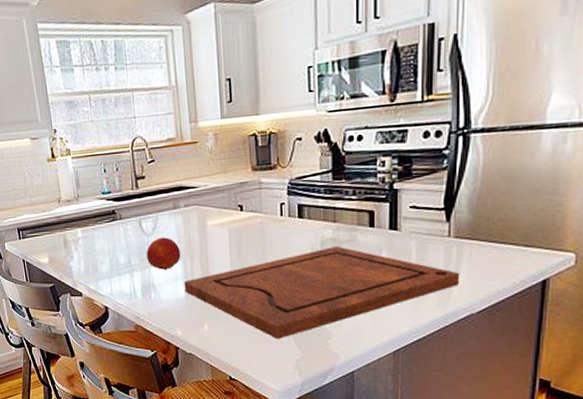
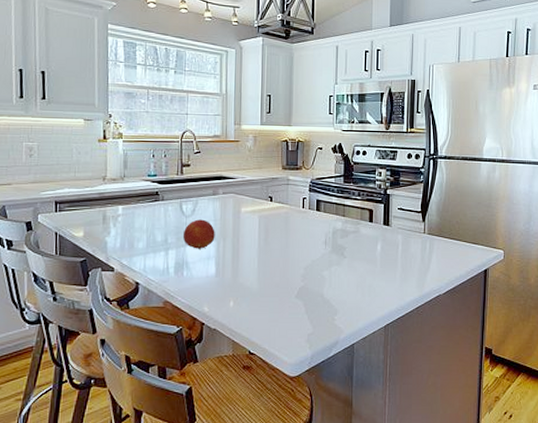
cutting board: present [184,247,460,339] -> none [215,236,432,315]

